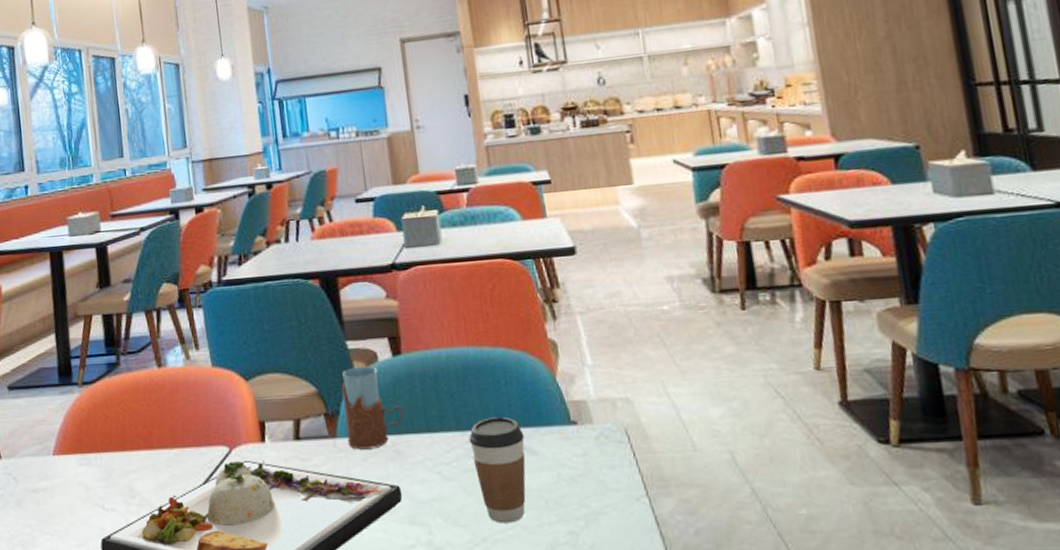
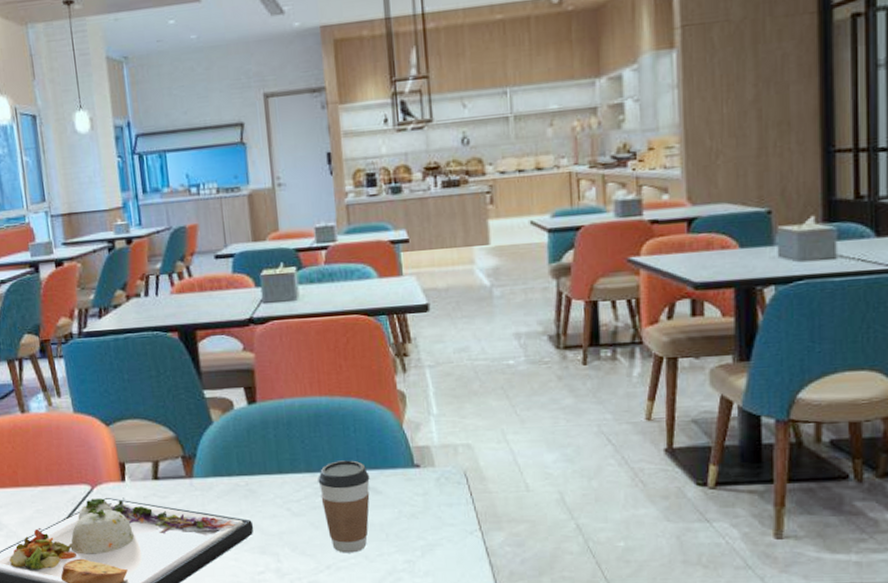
drinking glass: present [341,366,403,450] -> none [198,414,257,489]

